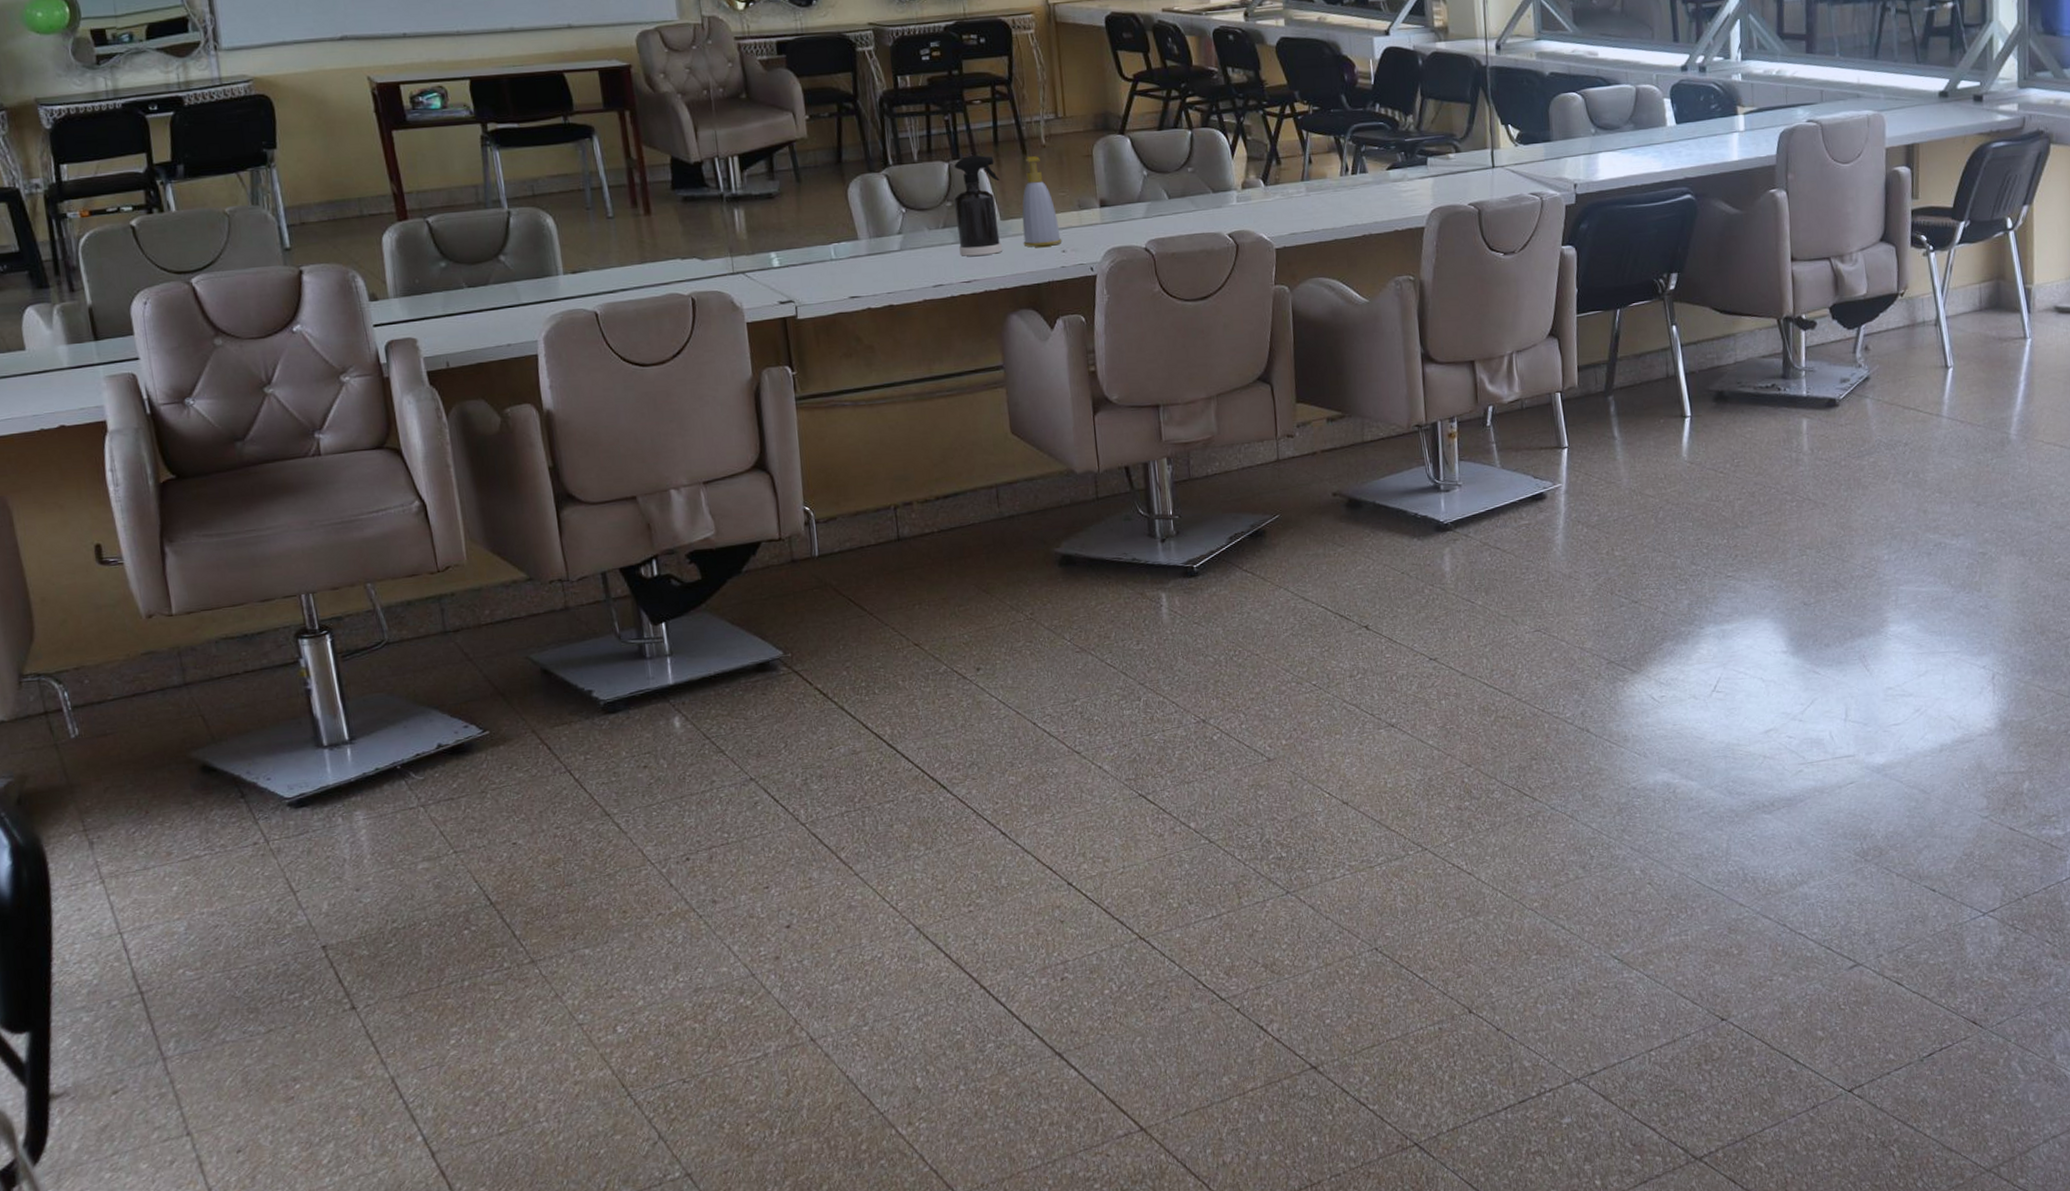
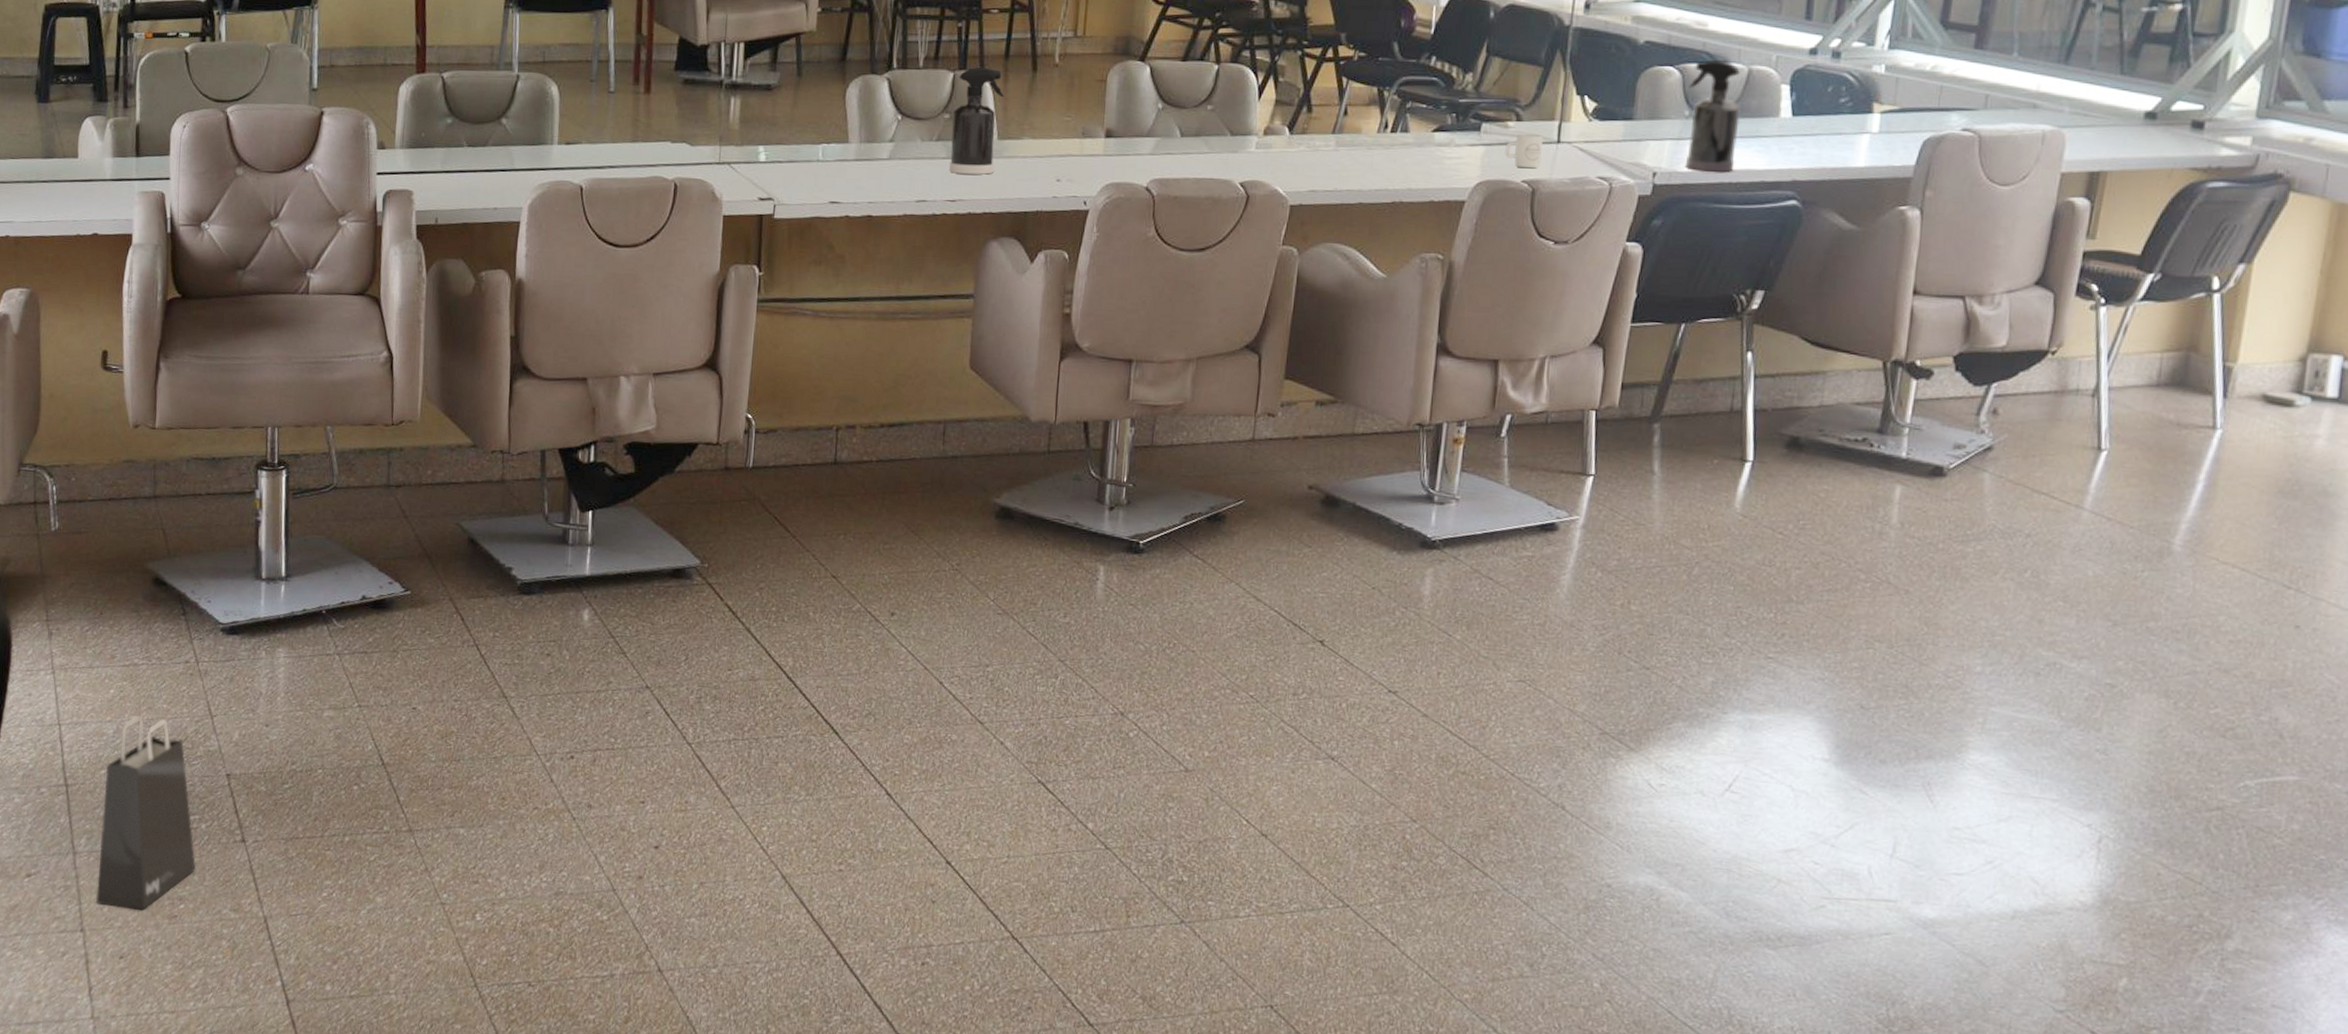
shopping bag: none [184,905,306,1104] -> present [96,715,196,910]
soap bottle: present [1022,155,1062,248] -> none [1017,73,1059,173]
mug: none [1450,162,1482,193] -> present [1505,133,1543,169]
spray bottle: none [1591,82,1638,179] -> present [1684,59,1742,172]

